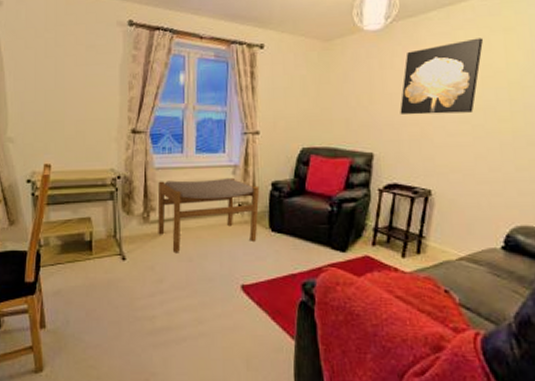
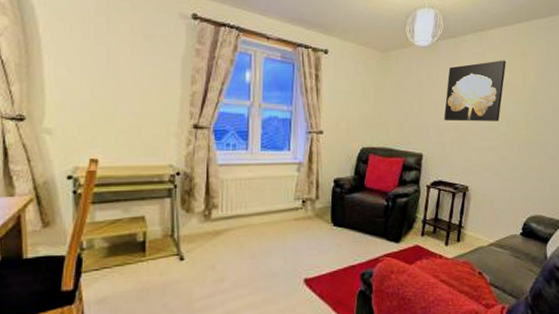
footstool: present [157,177,260,254] -> none [220,174,323,251]

